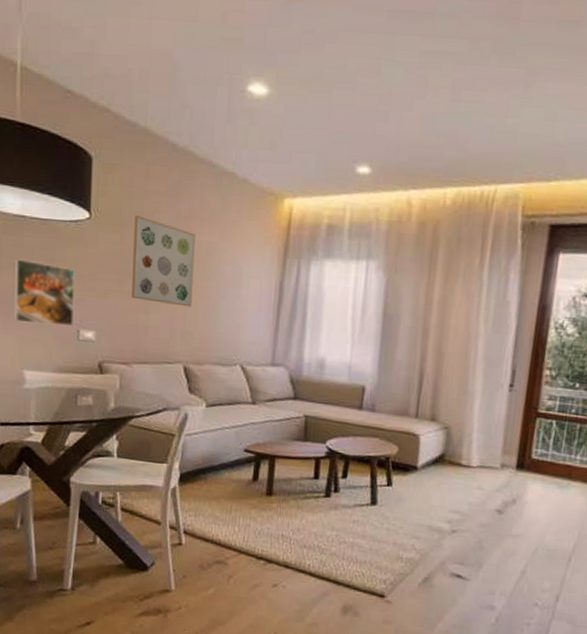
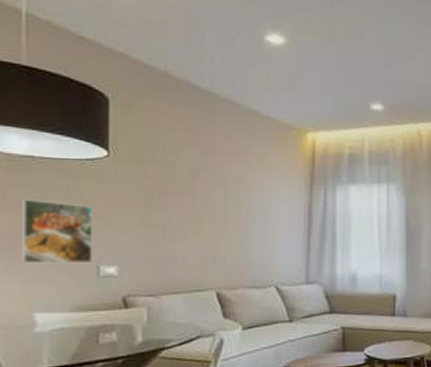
wall art: present [131,214,196,307] -> none [157,151,222,235]

